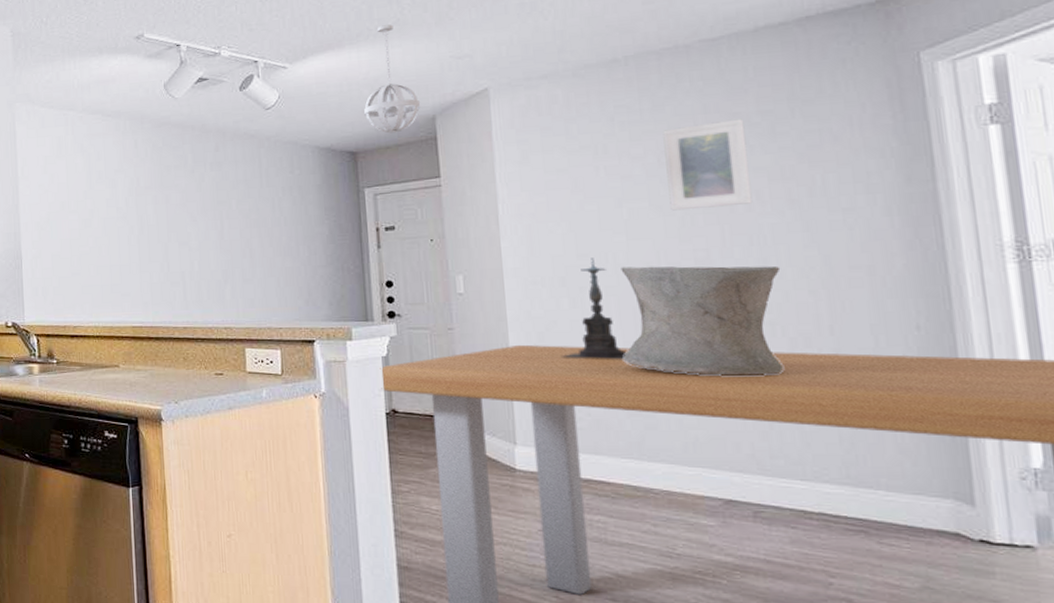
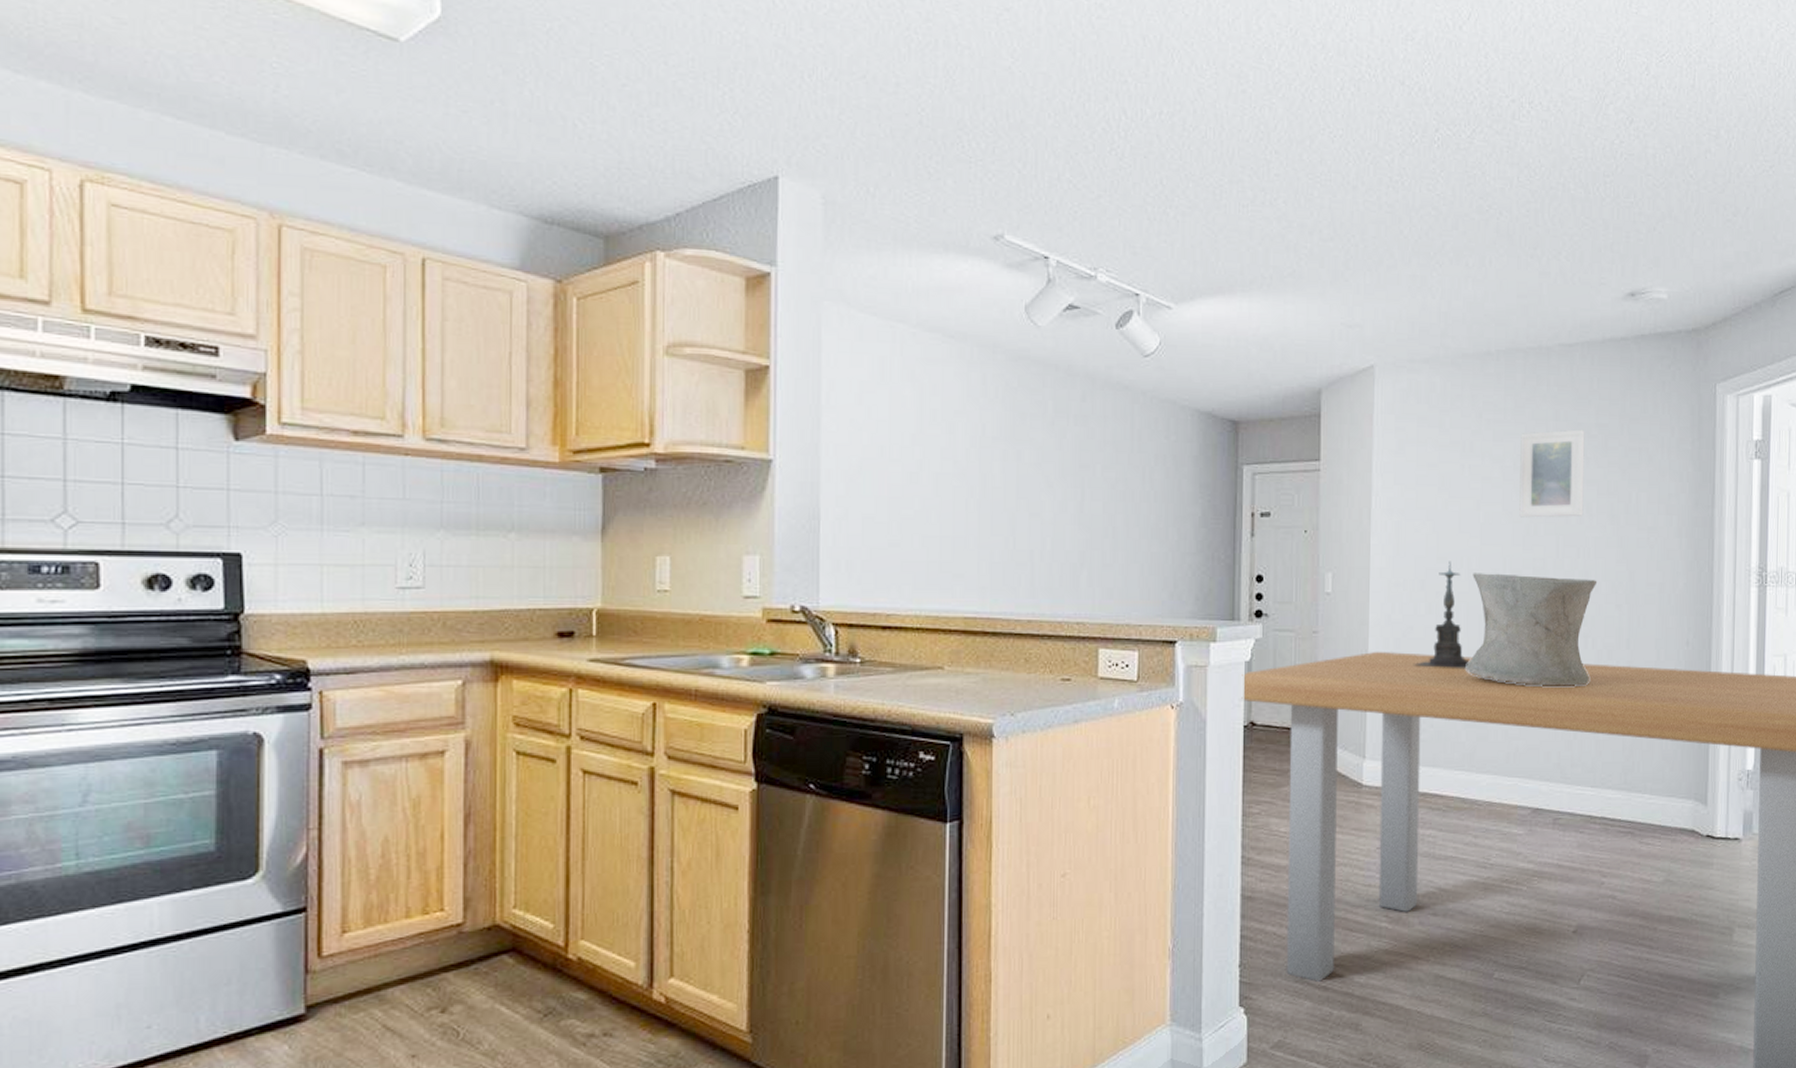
pendant light: present [364,24,421,134] -> none [1250,275,1308,404]

